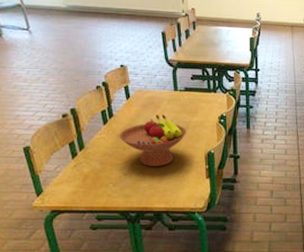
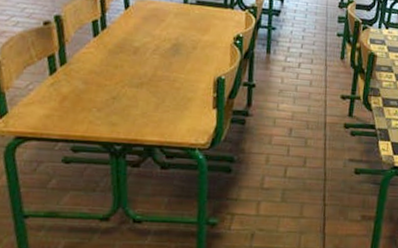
fruit bowl: present [119,114,186,167] -> none [111,29,194,92]

